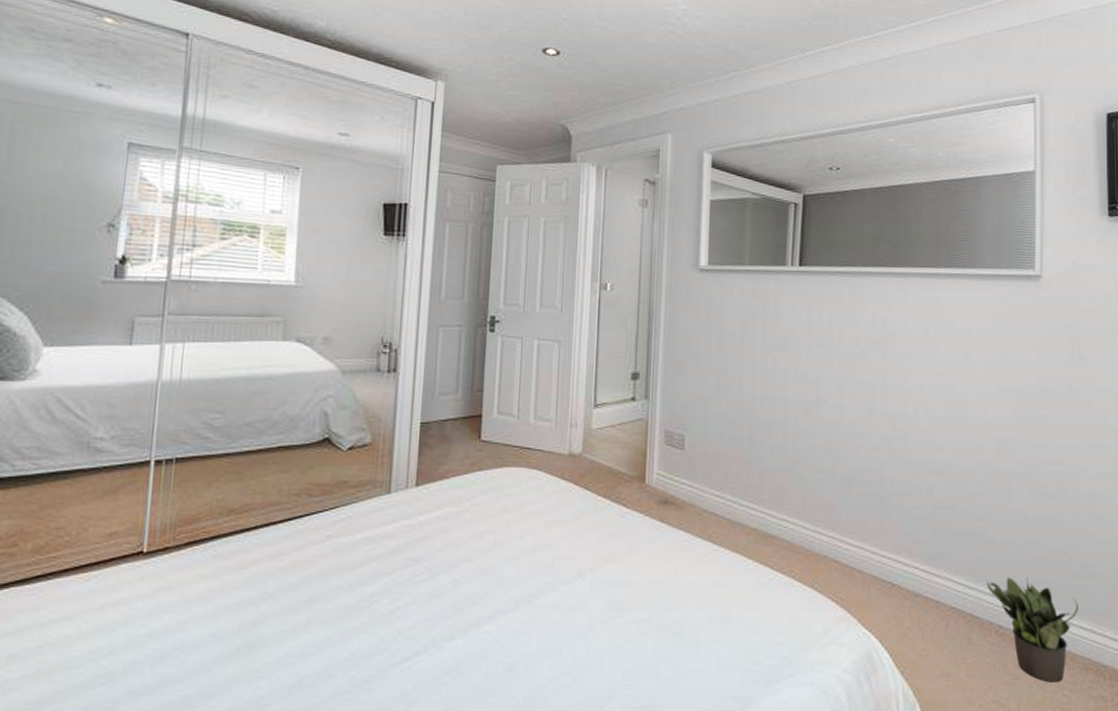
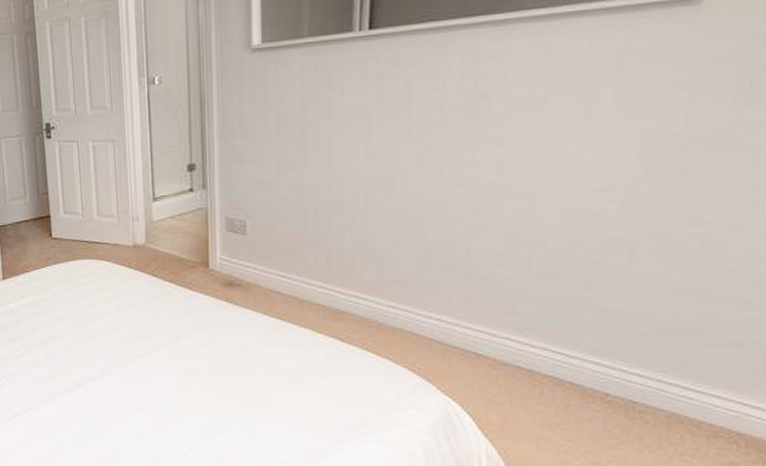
potted plant: present [986,577,1078,683] -> none [592,345,713,448]

